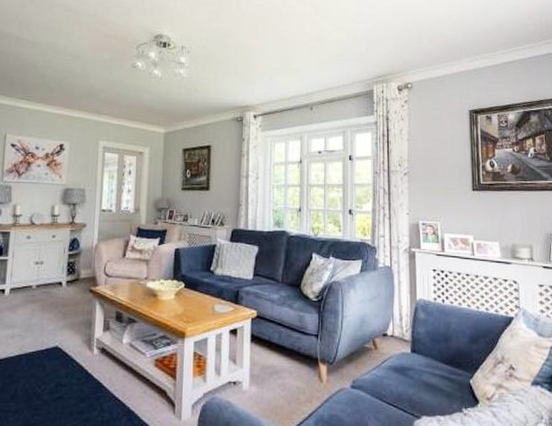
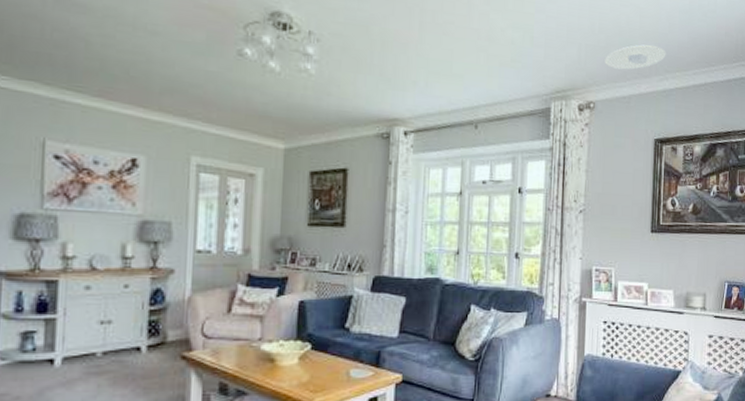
recessed light: none [418,33,474,55] -> present [604,44,666,70]

